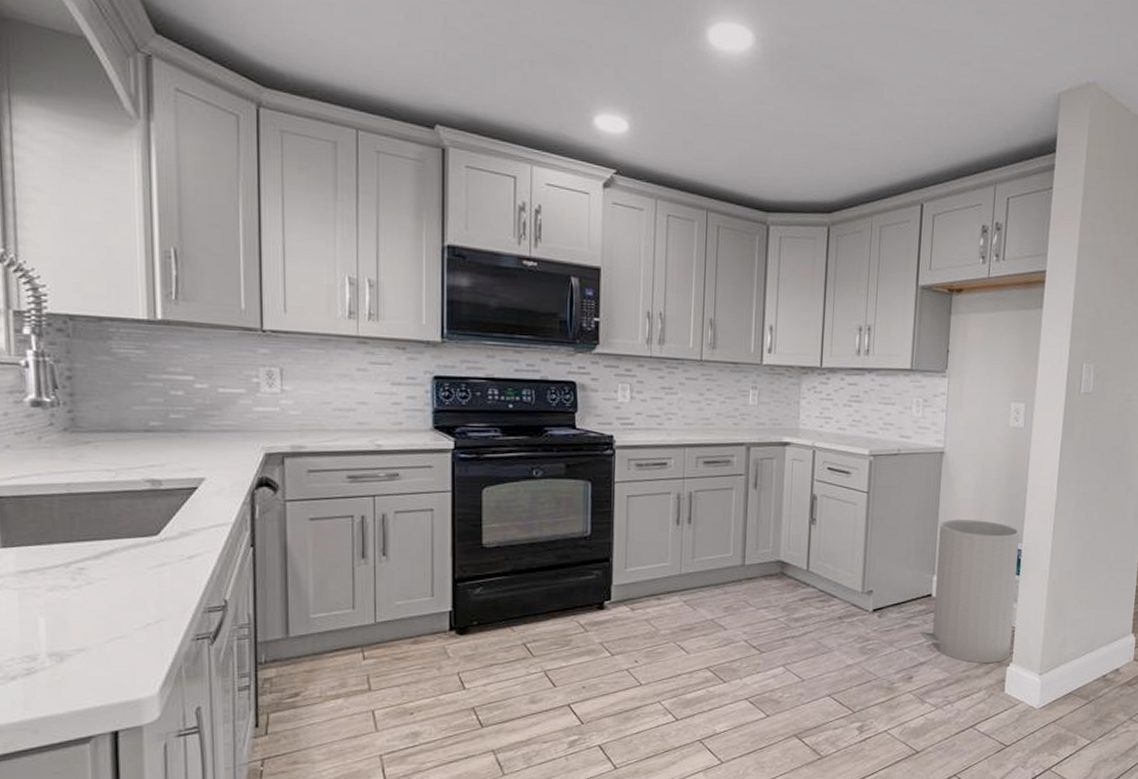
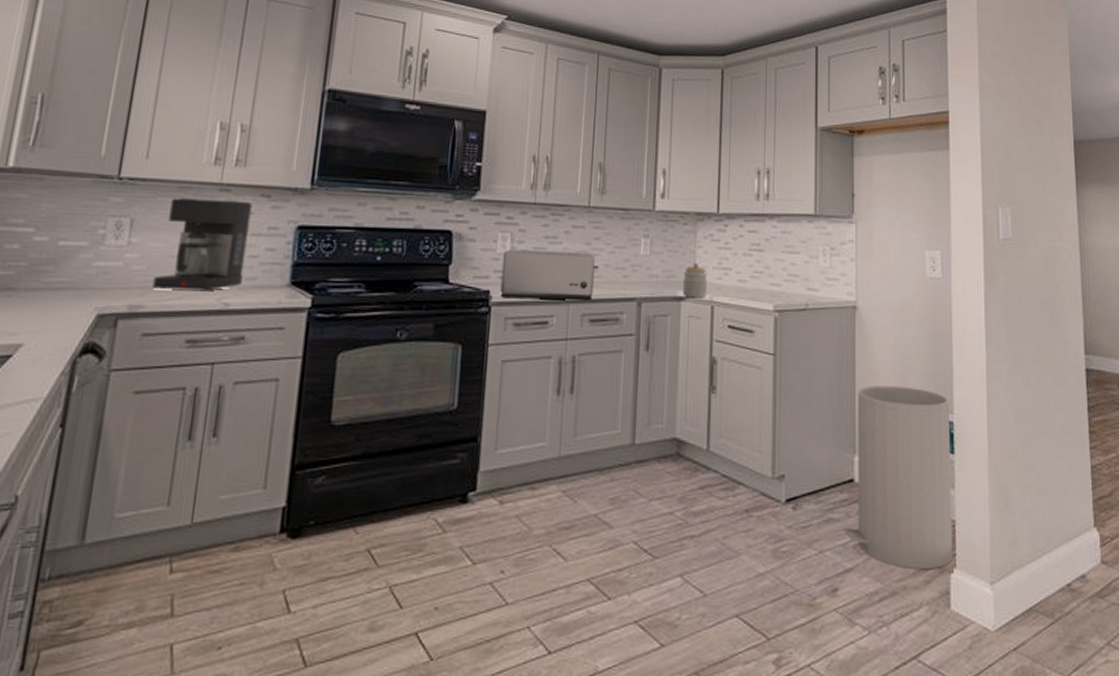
coffee maker: none [309,349,390,434] -> present [152,198,252,292]
toaster: none [623,399,711,445] -> present [500,249,599,301]
jar: none [787,412,810,444] -> present [682,262,707,298]

